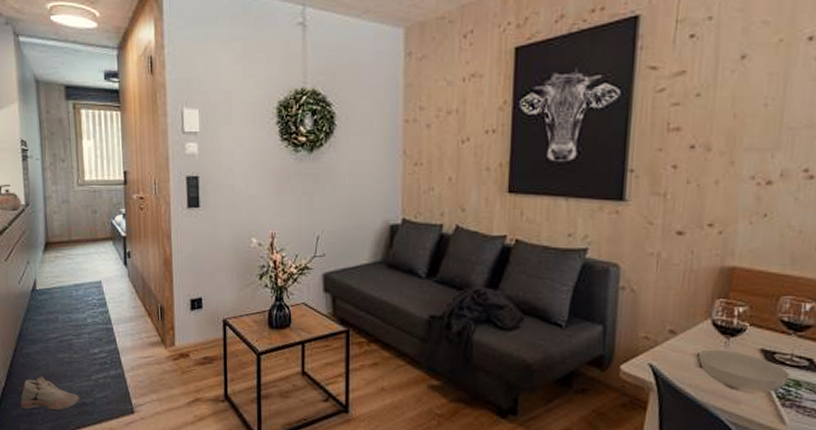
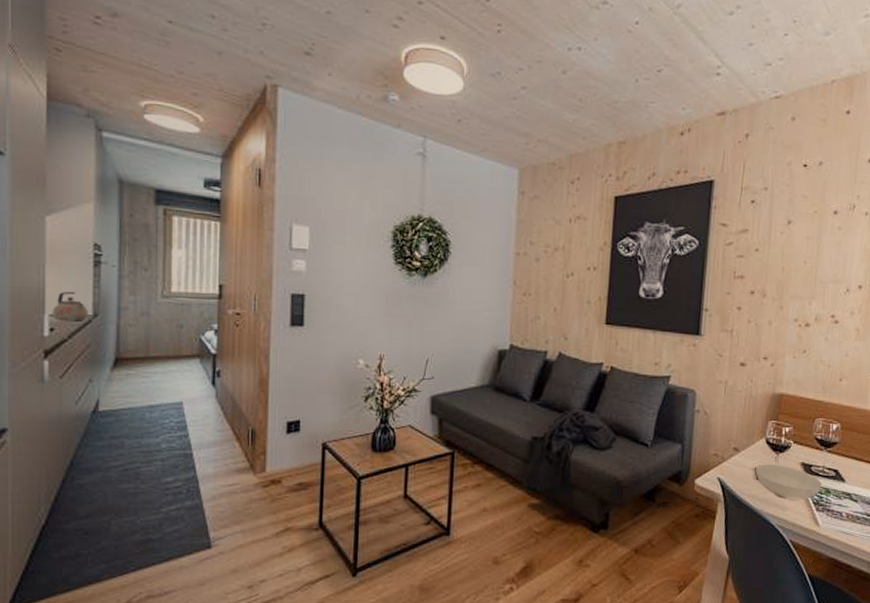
shoe: present [20,376,80,411] -> none [65,510,145,551]

